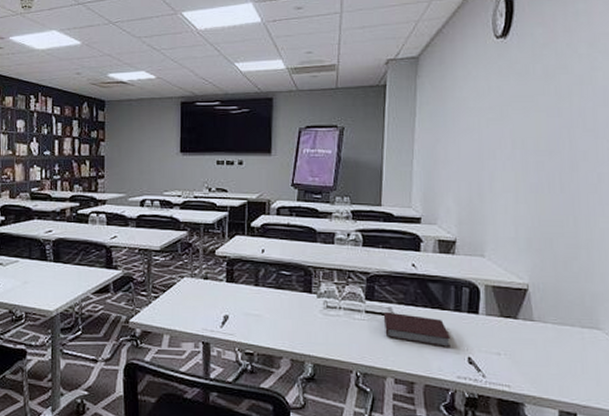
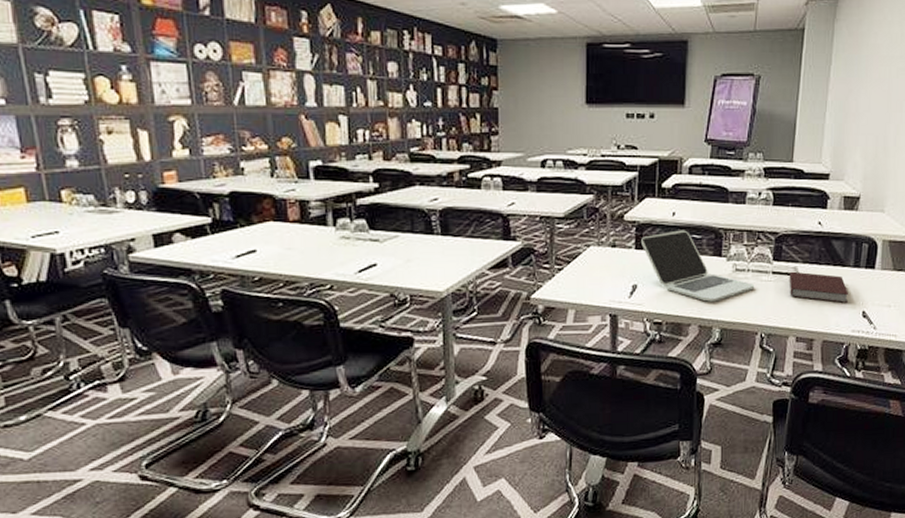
laptop: none [232,266,346,337] -> present [641,230,754,302]

